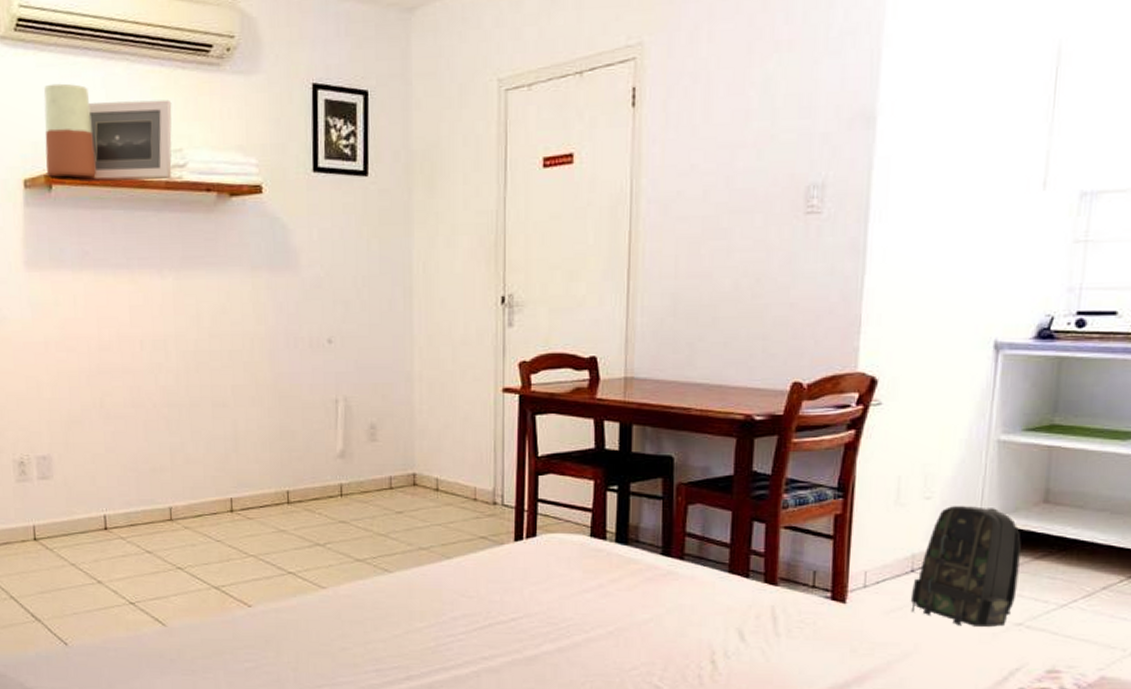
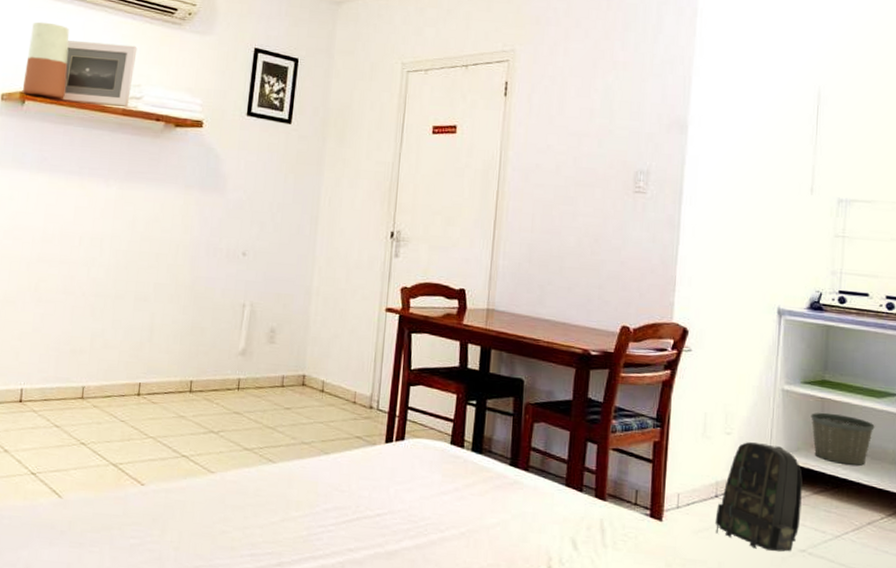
basket: none [1034,465,1117,522] -> present [811,413,875,466]

